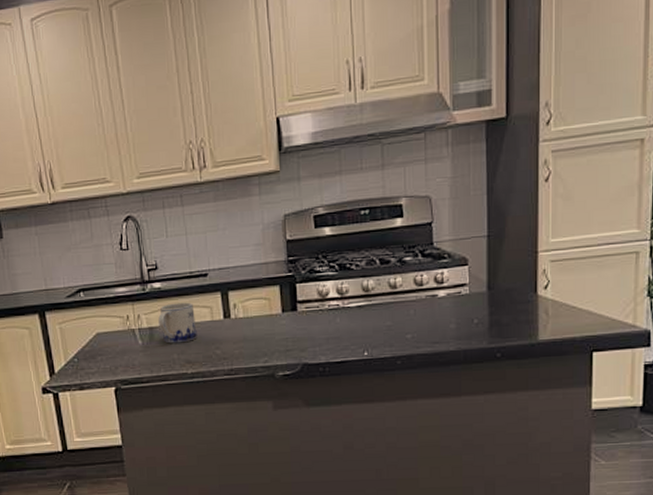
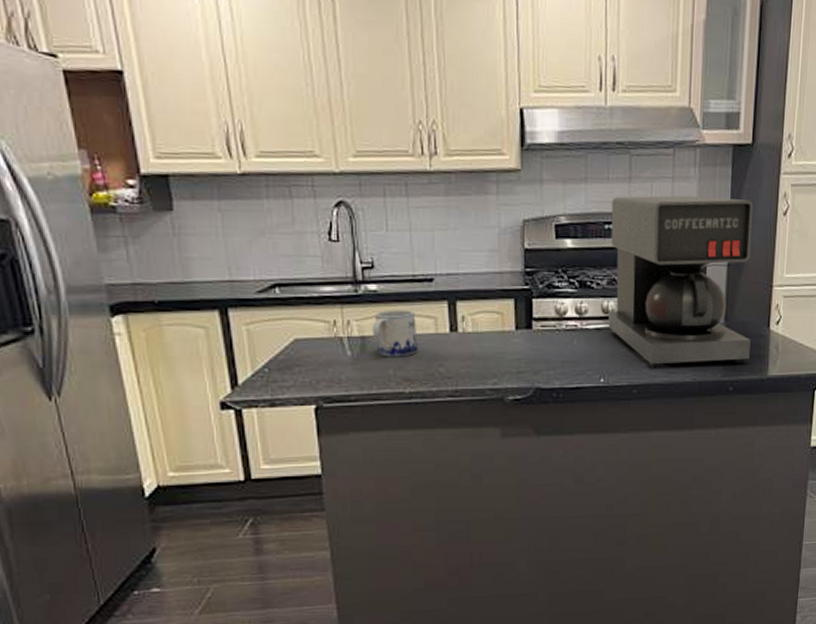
coffee maker: none [366,171,517,339] -> present [608,195,754,368]

